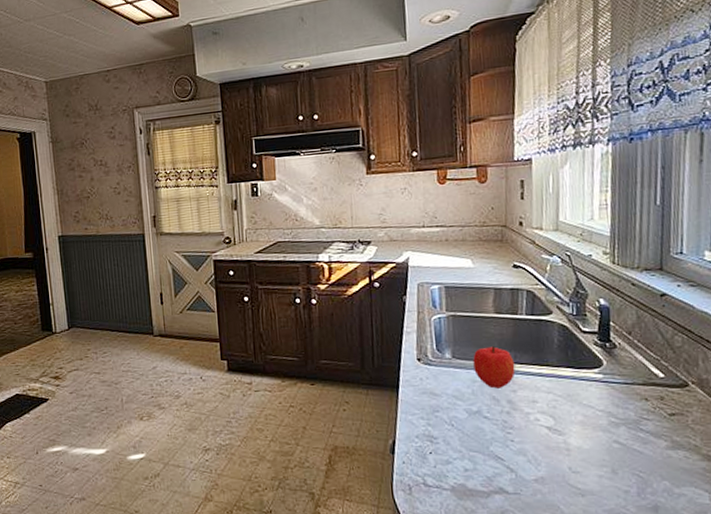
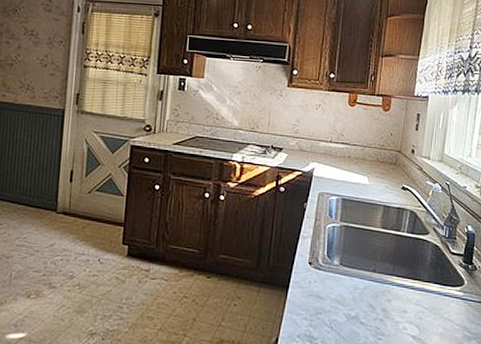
fruit: present [473,346,515,389] -> none [357,258,393,297]

